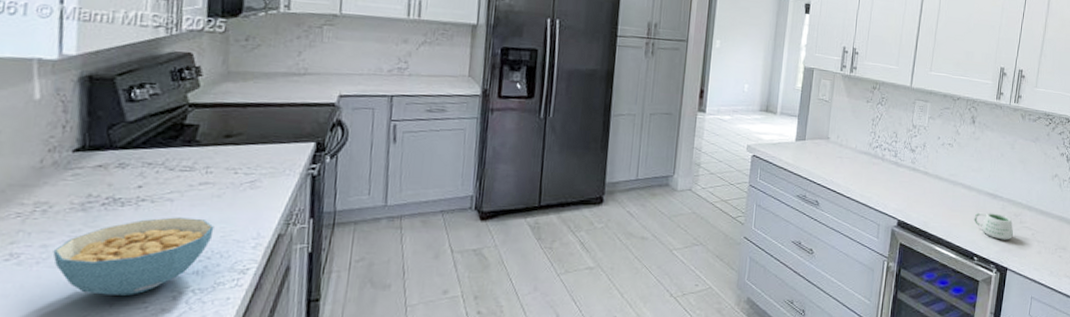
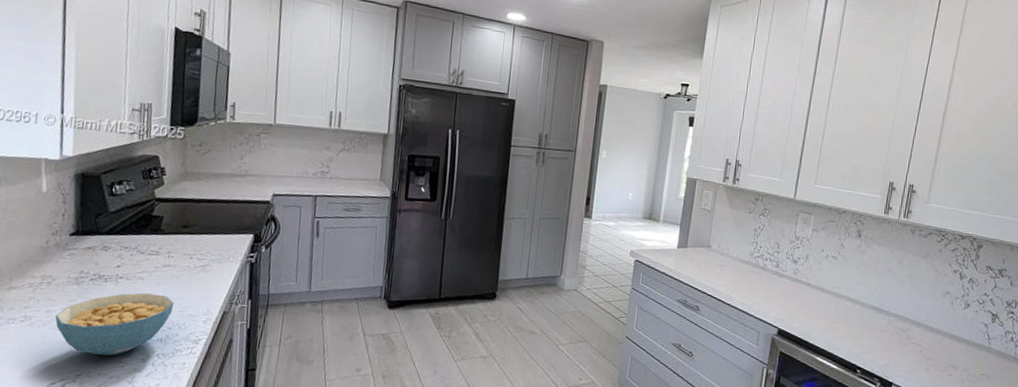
mug: present [974,212,1013,240] -> none [857,325,900,355]

